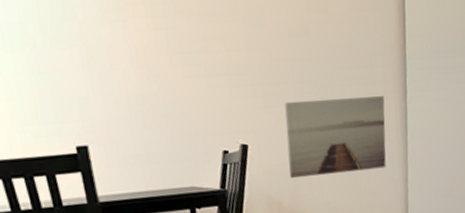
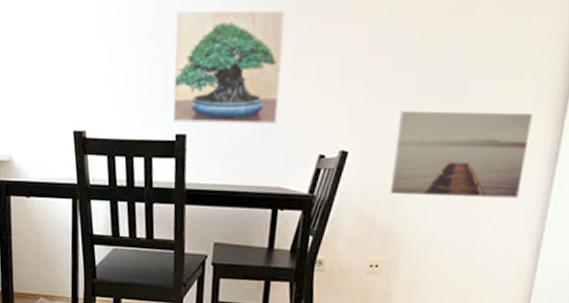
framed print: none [47,12,178,134] -> present [172,10,285,124]

